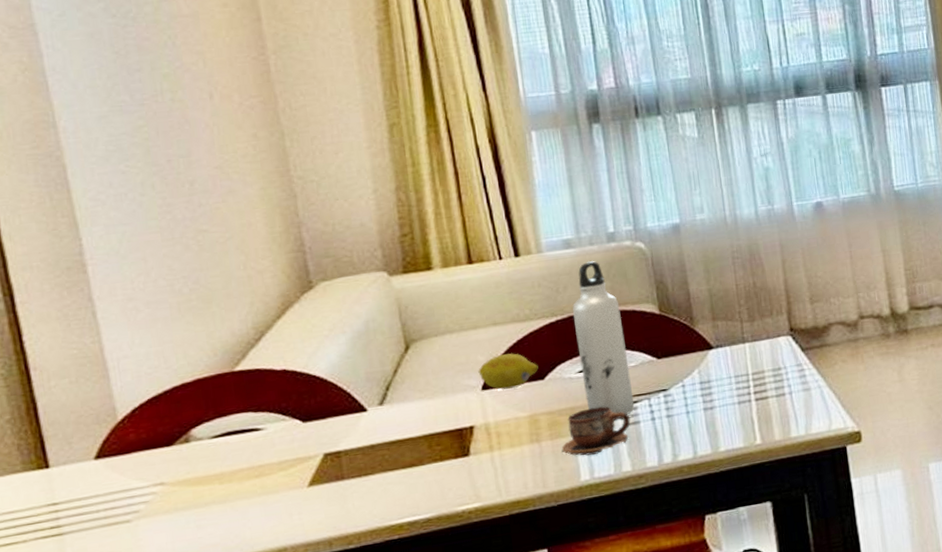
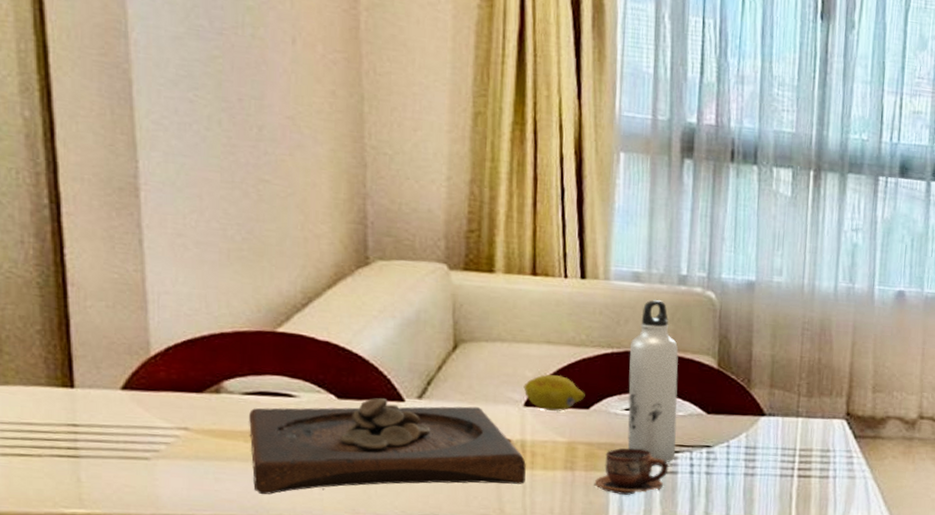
wooden tray: none [220,401,495,532] -> present [249,398,526,494]

